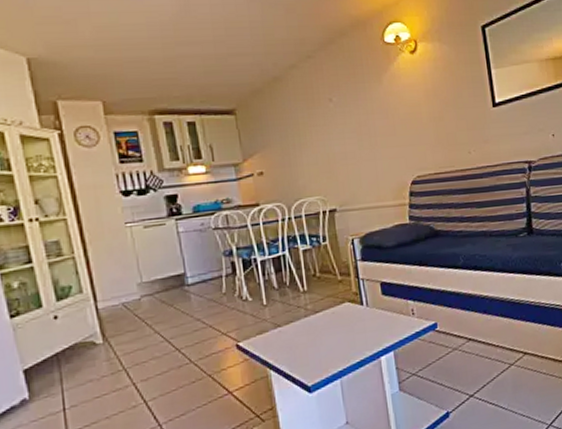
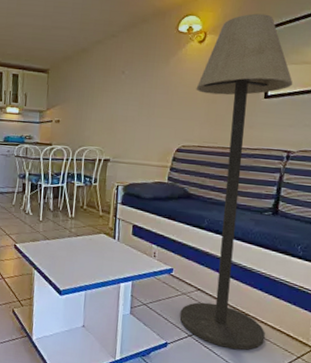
floor lamp: none [418,13,549,399] -> present [179,13,293,350]

